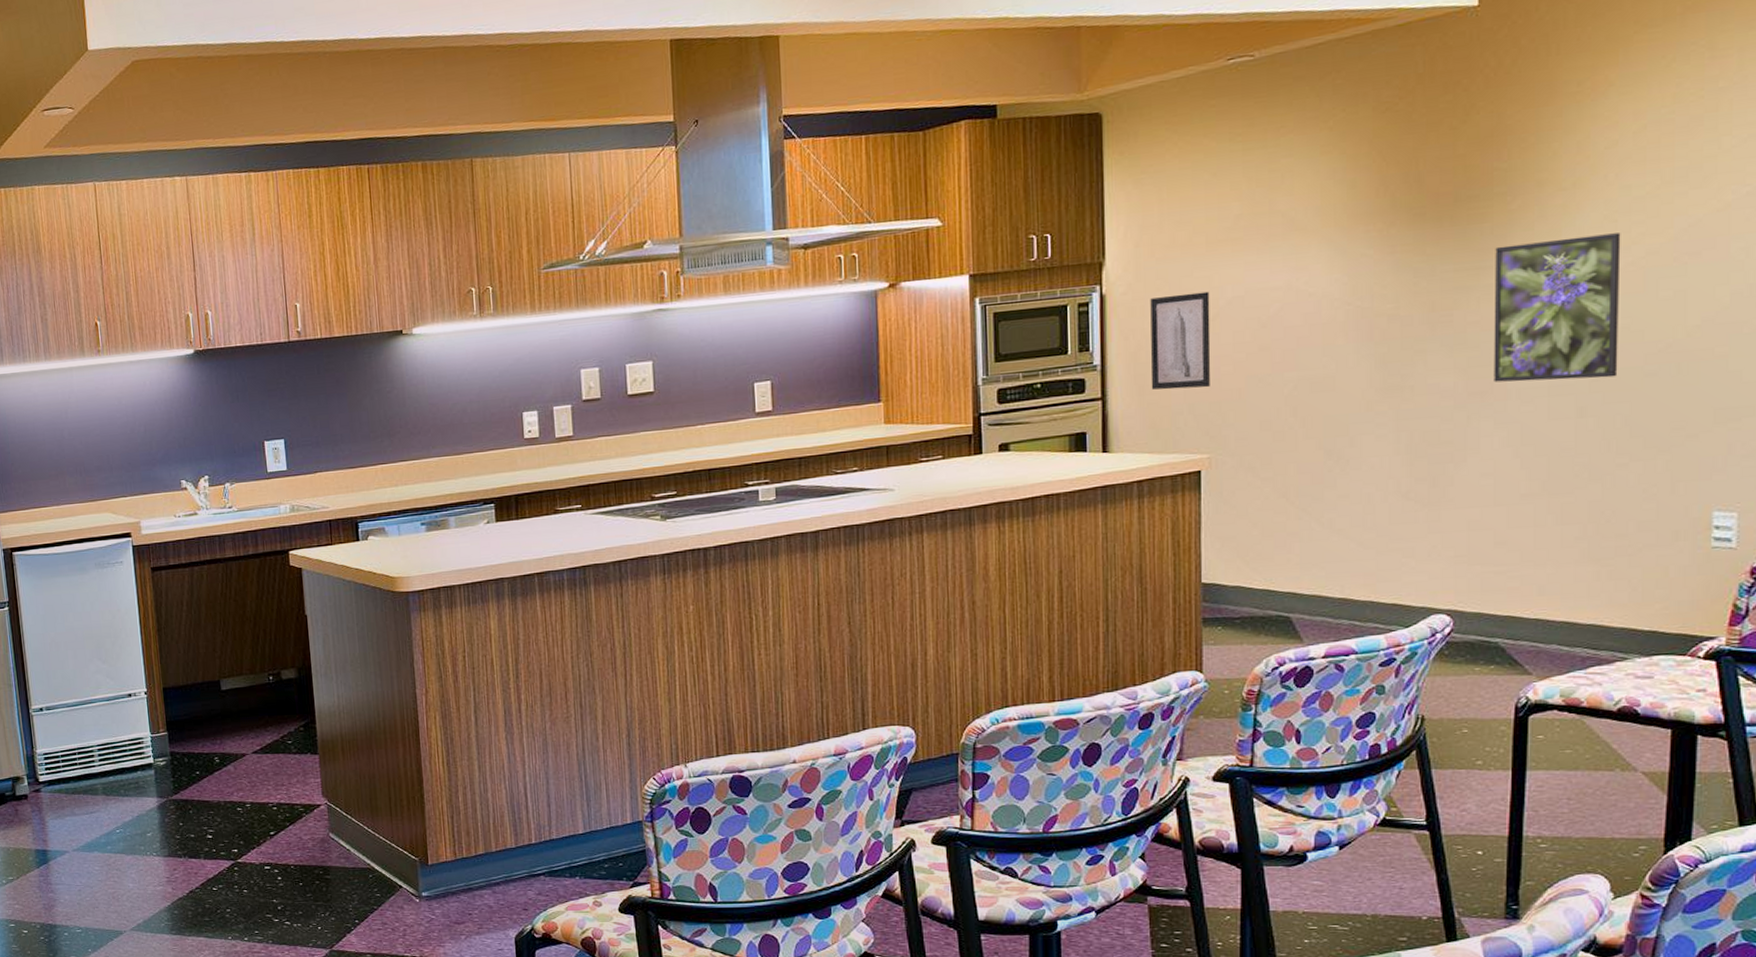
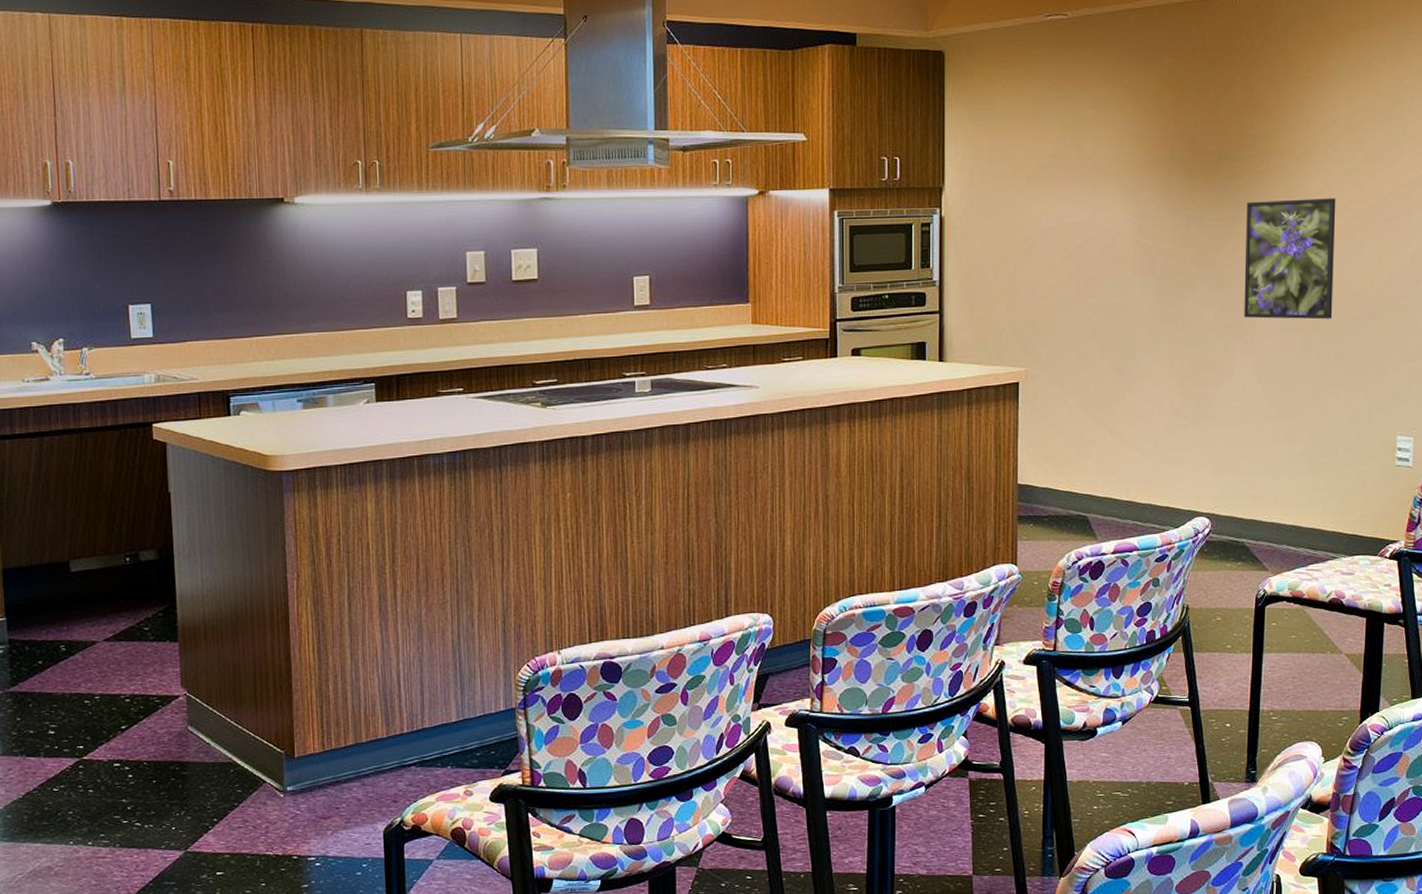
wall art: present [1150,291,1211,390] -> none [980,221,1029,308]

